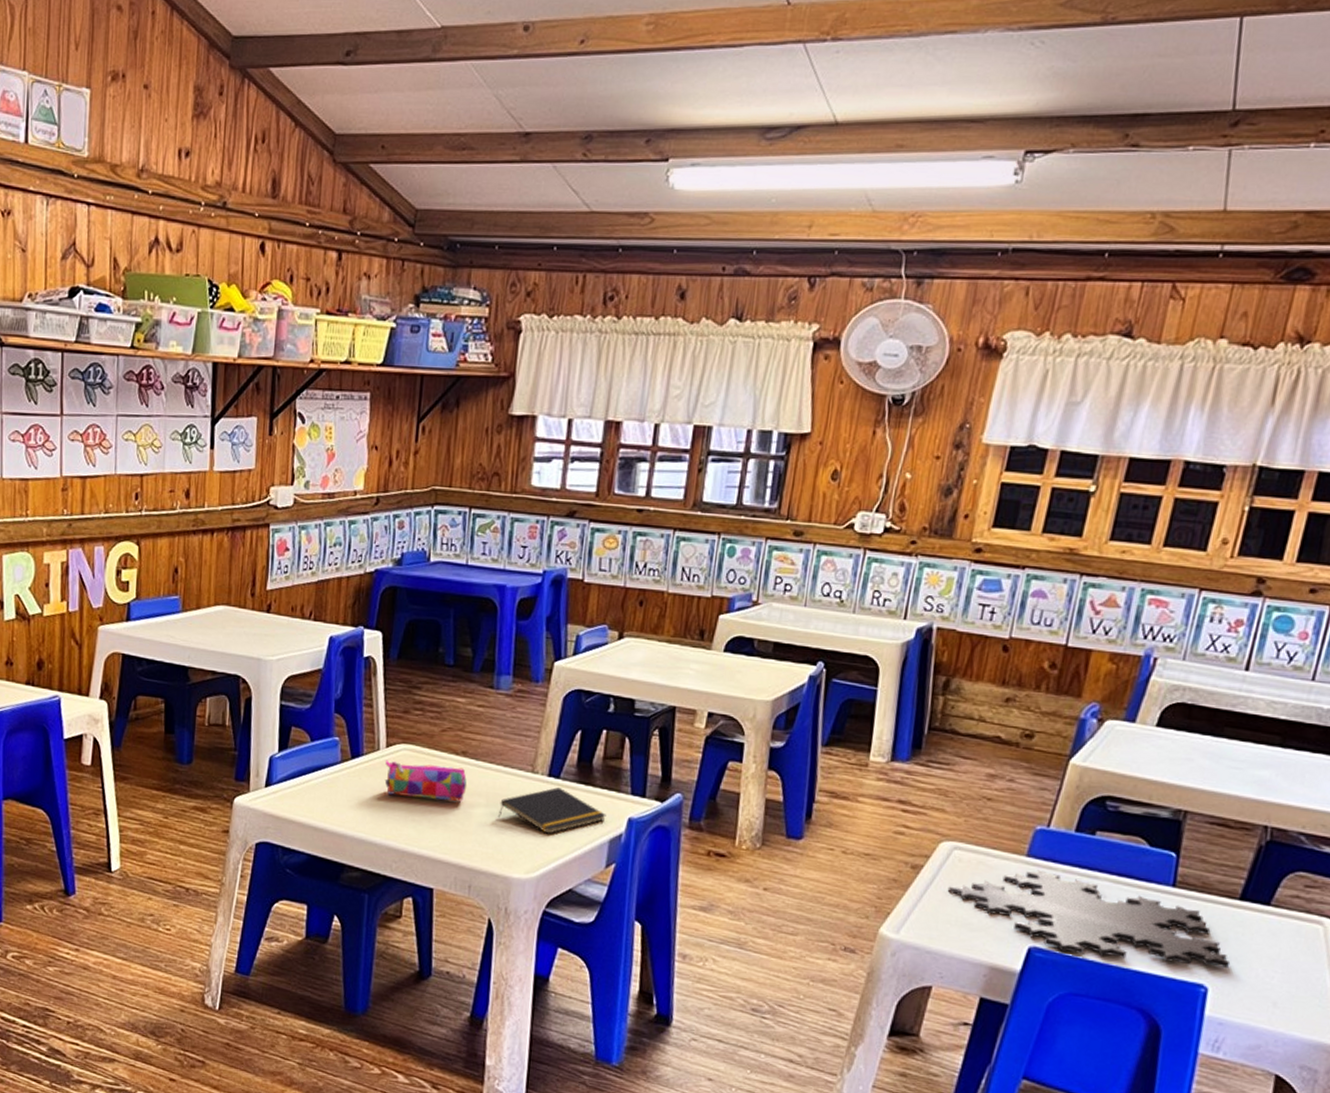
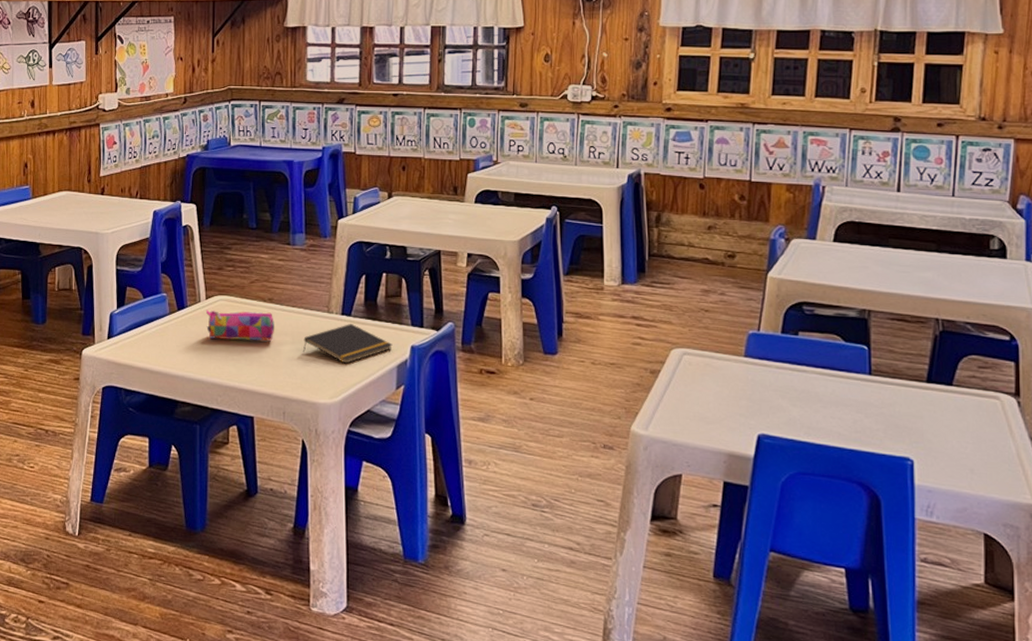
puzzle: present [947,870,1231,968] -> none [683,368,929,442]

